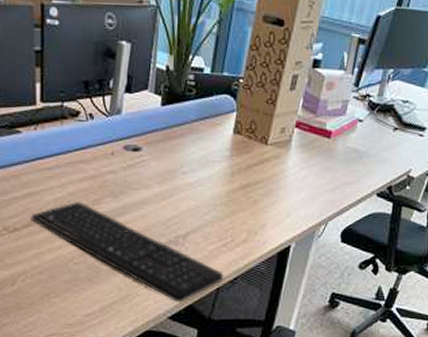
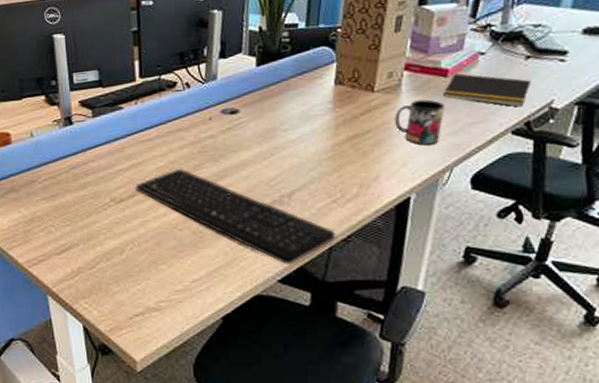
mug: none [283,157,327,199] -> present [394,99,446,145]
notepad: none [326,136,396,173] -> present [443,73,531,107]

